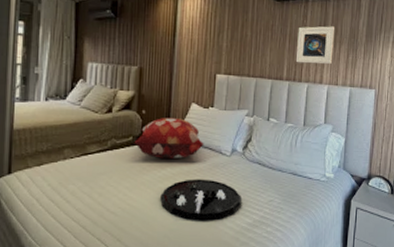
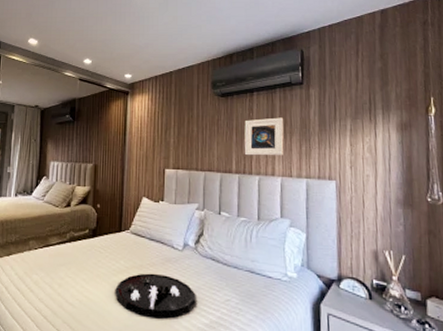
decorative pillow: present [134,118,205,159] -> none [90,212,156,252]

